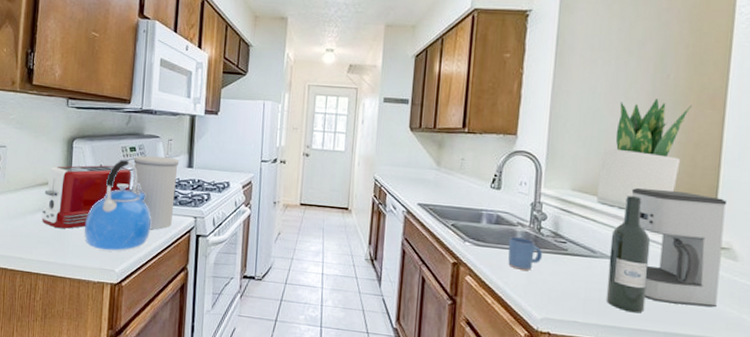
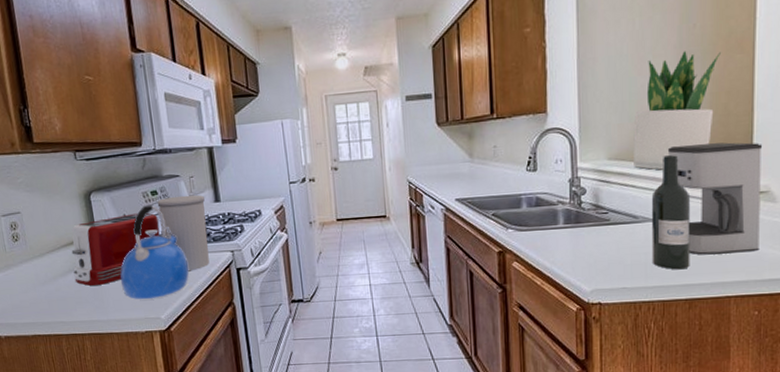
mug: present [508,236,543,271] -> none [551,215,586,247]

